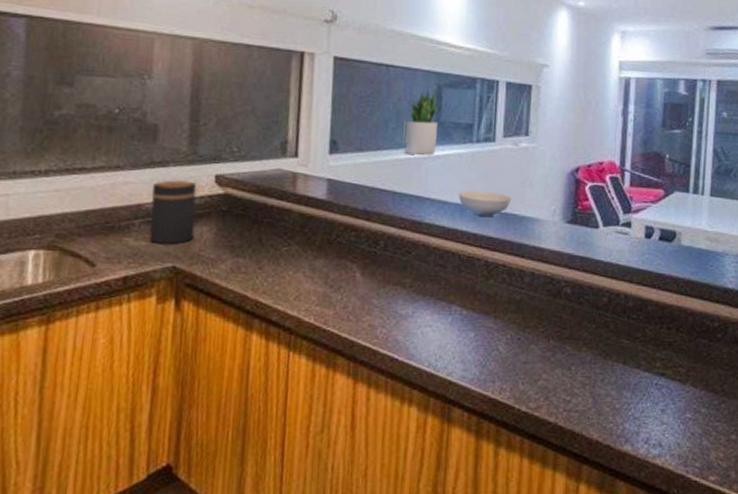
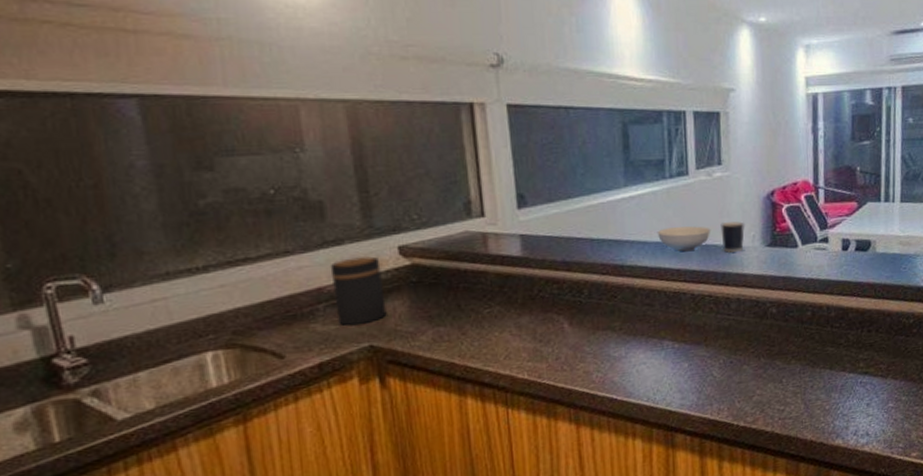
planter: present [403,89,440,157] -> none [592,128,629,200]
mug: none [521,191,547,224] -> present [720,221,746,253]

